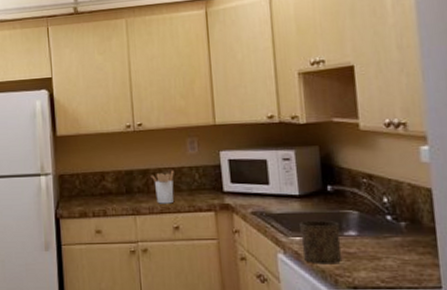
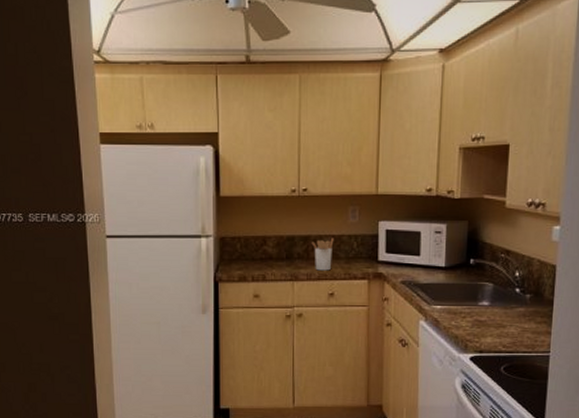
cup: present [300,220,343,264] -> none [441,290,476,331]

